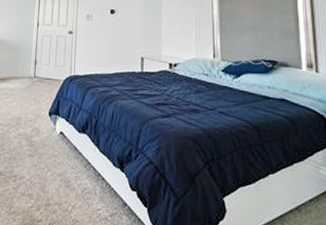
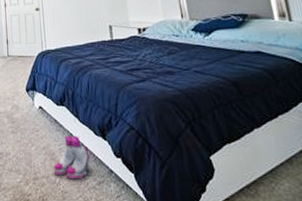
boots: none [66,163,107,209] -> present [53,135,91,180]

